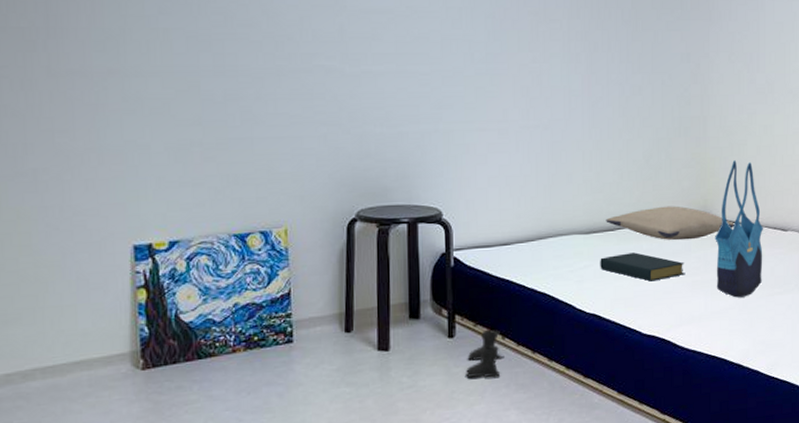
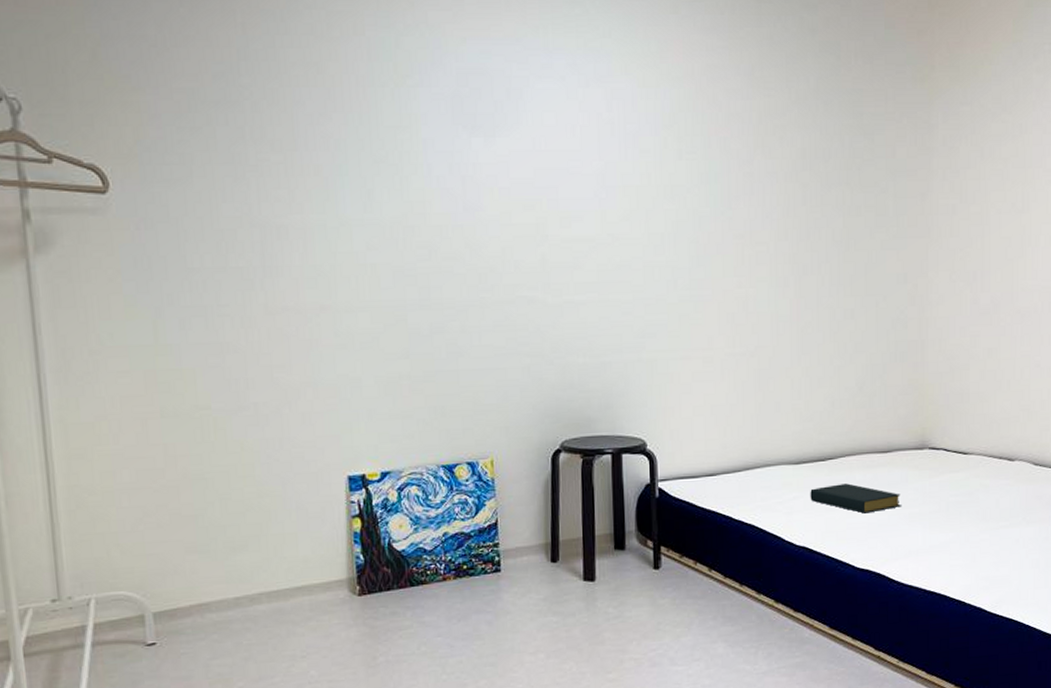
boots: present [464,329,504,378] -> none [671,561,711,610]
pillow: present [606,206,735,240] -> none [816,434,956,471]
tote bag: present [715,160,764,298] -> none [934,386,988,531]

